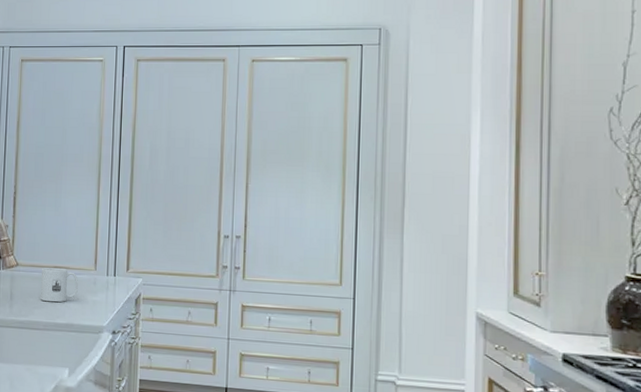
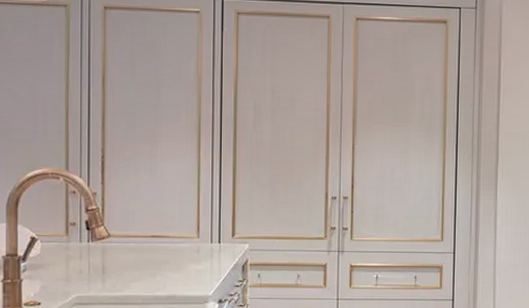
mug: present [40,268,78,303] -> none [136,237,179,274]

